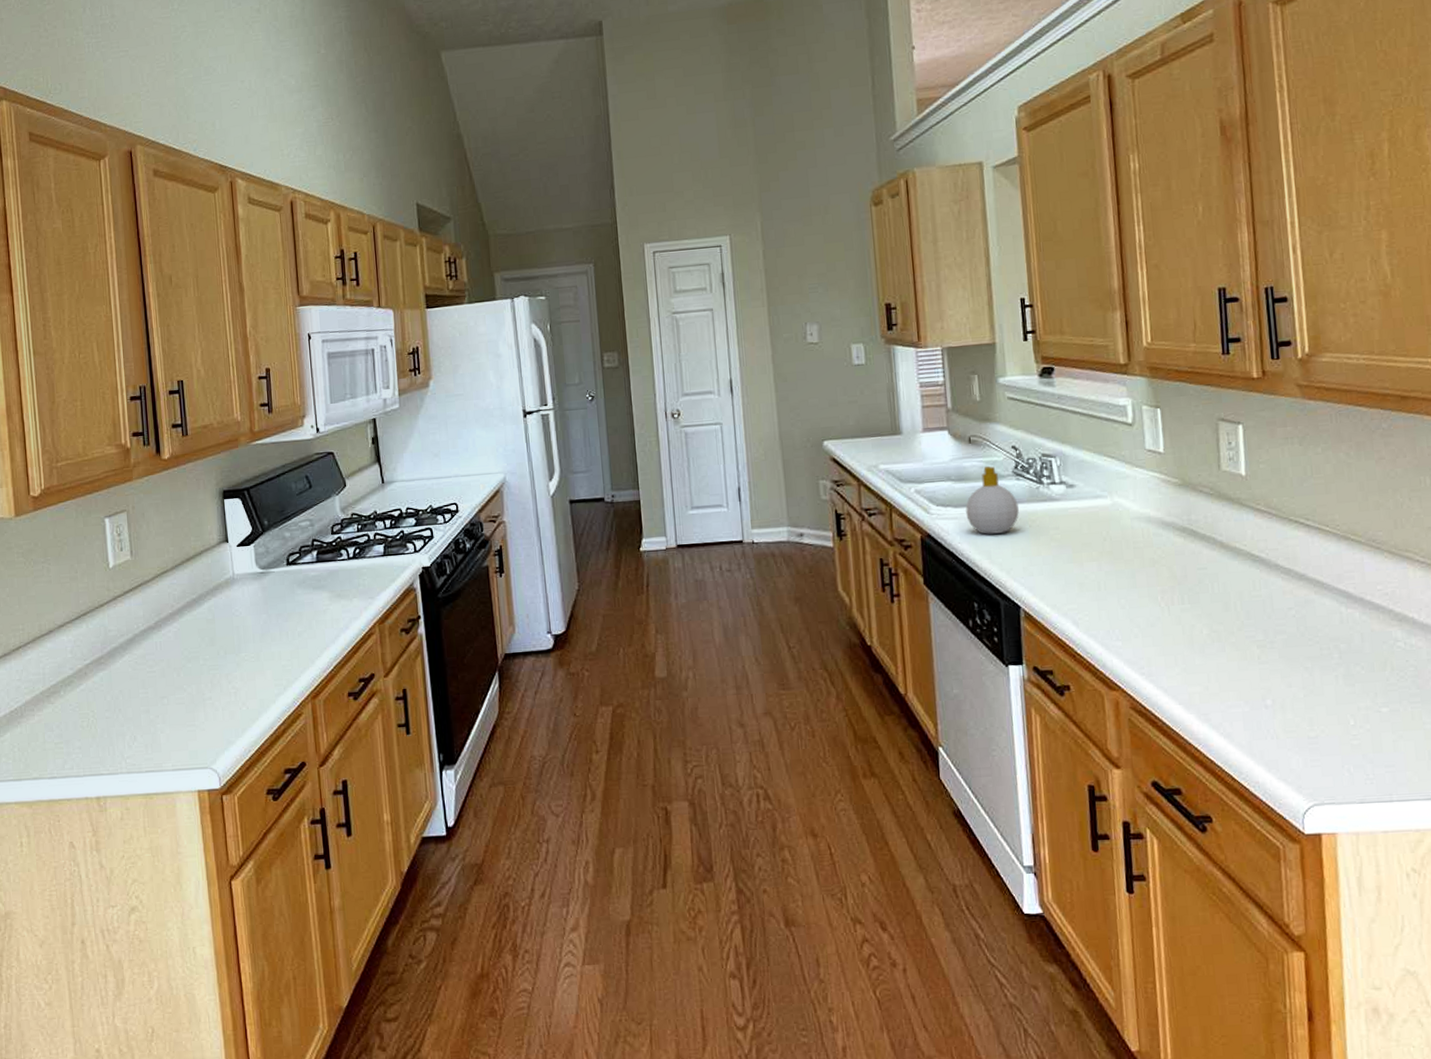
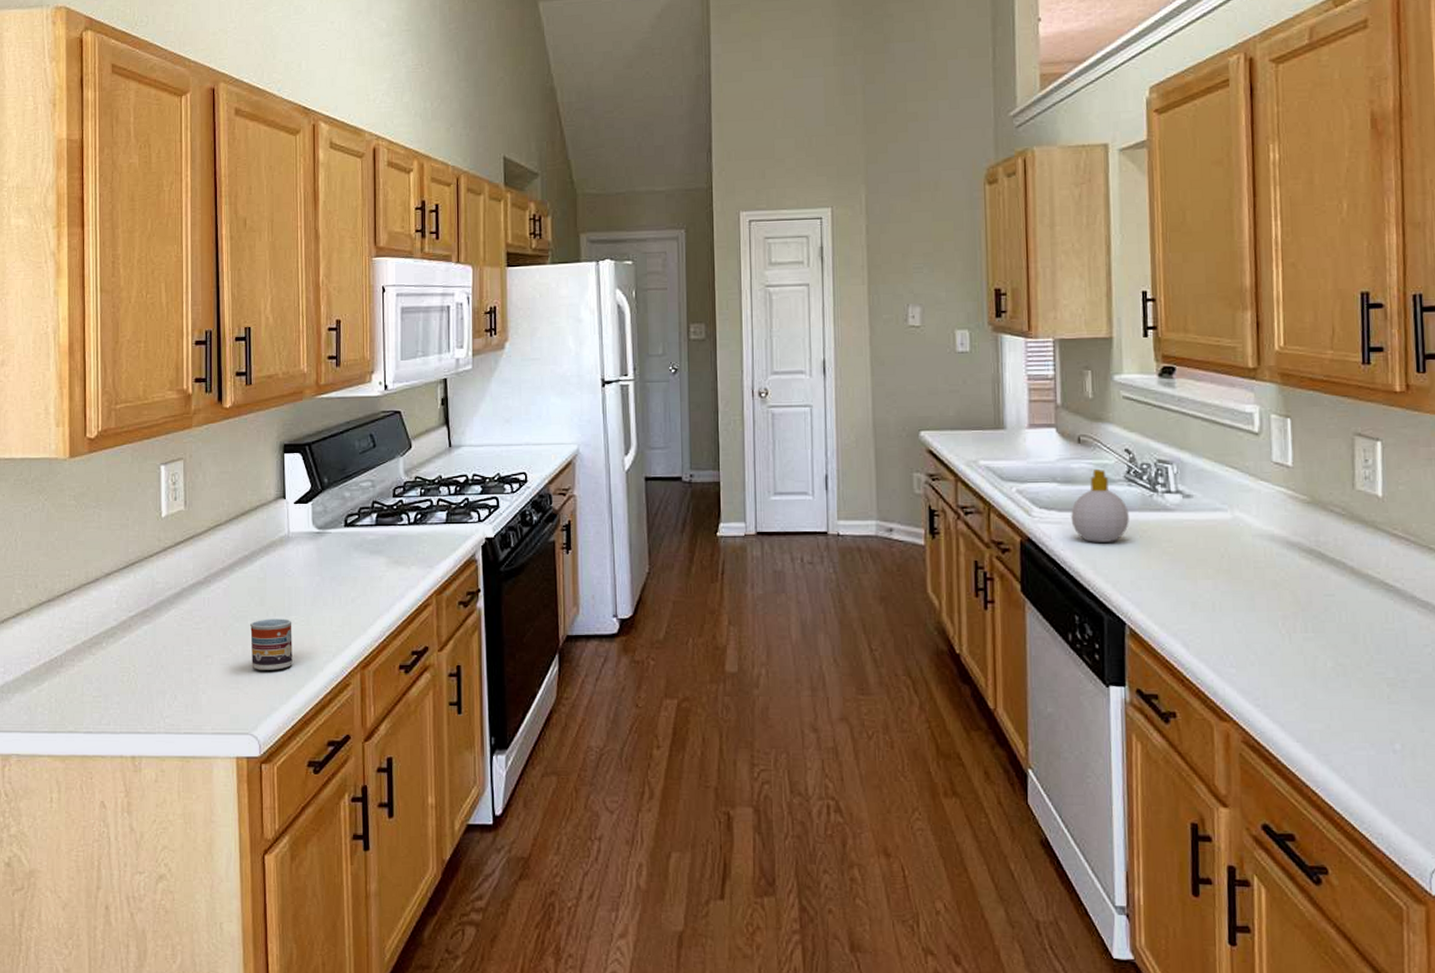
cup: none [202,656,246,707] -> present [250,619,293,670]

